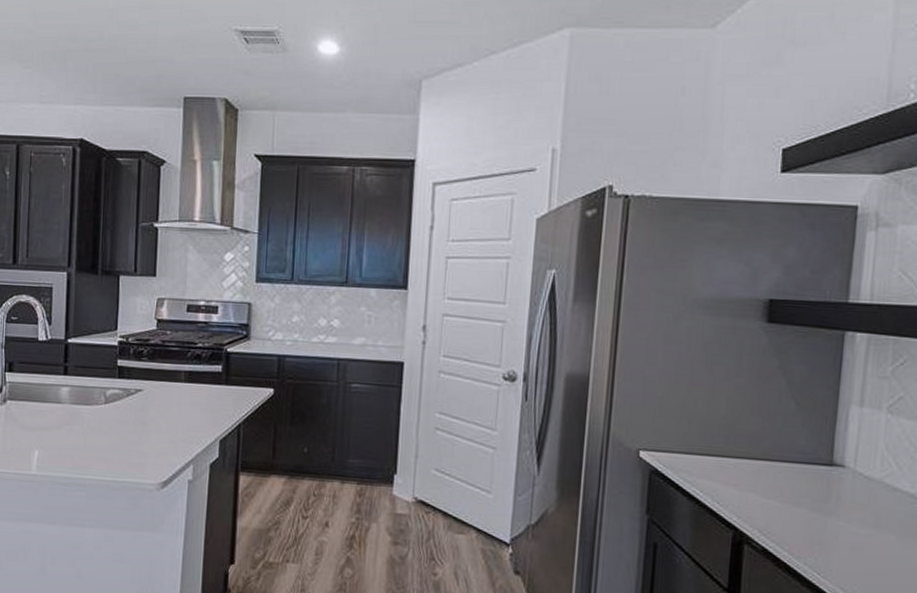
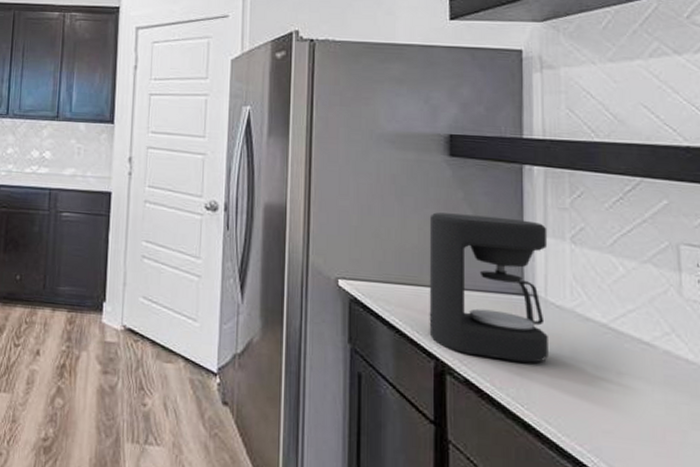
coffee maker: none [730,382,864,533] -> present [429,212,548,363]

